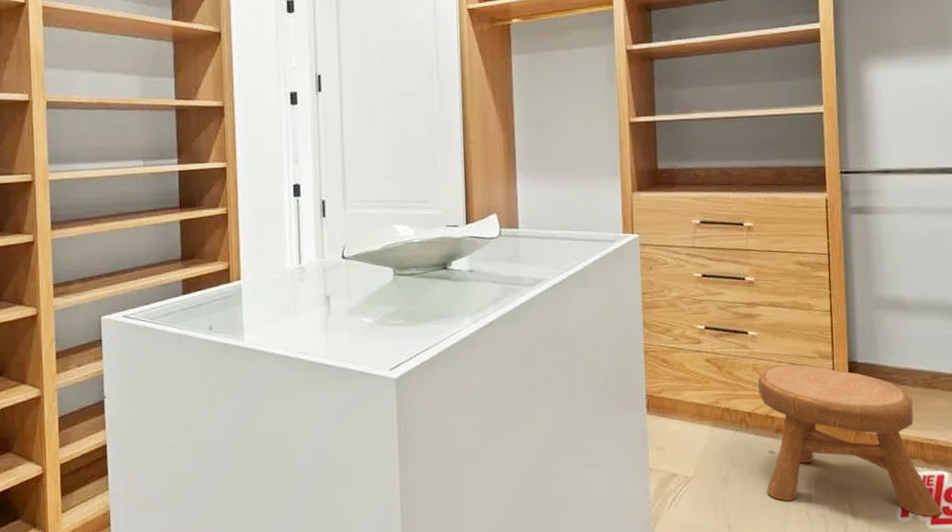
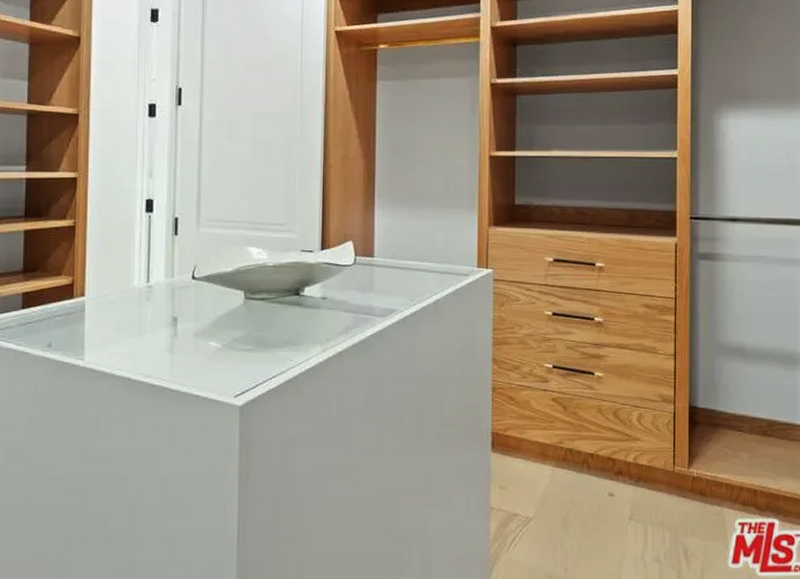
stool: present [758,364,943,517] -> none [602,407,771,564]

